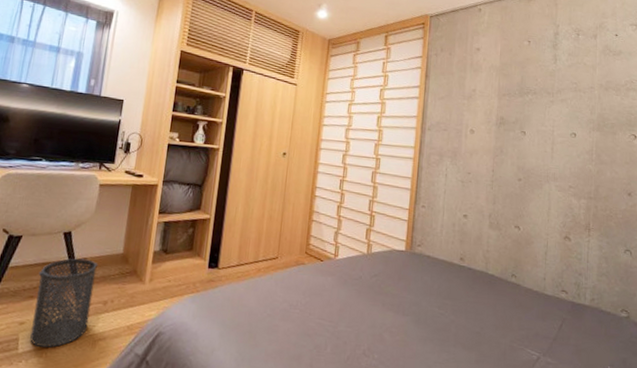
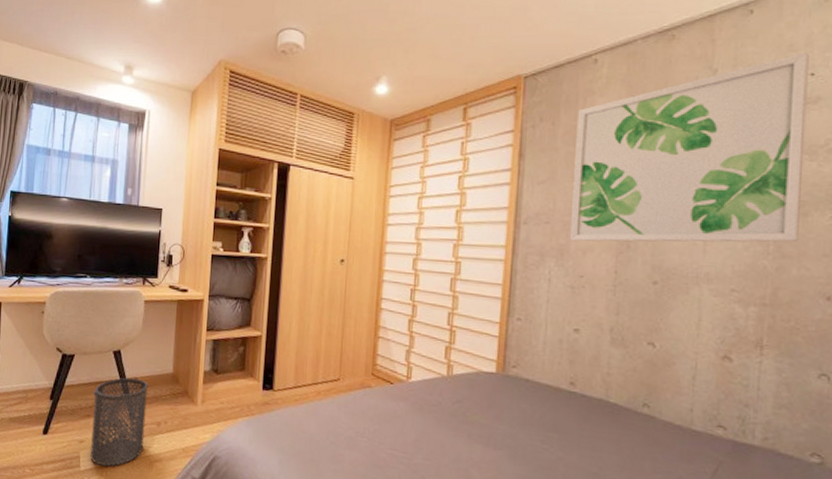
wall art: none [462,19,614,153] -> present [570,52,809,243]

